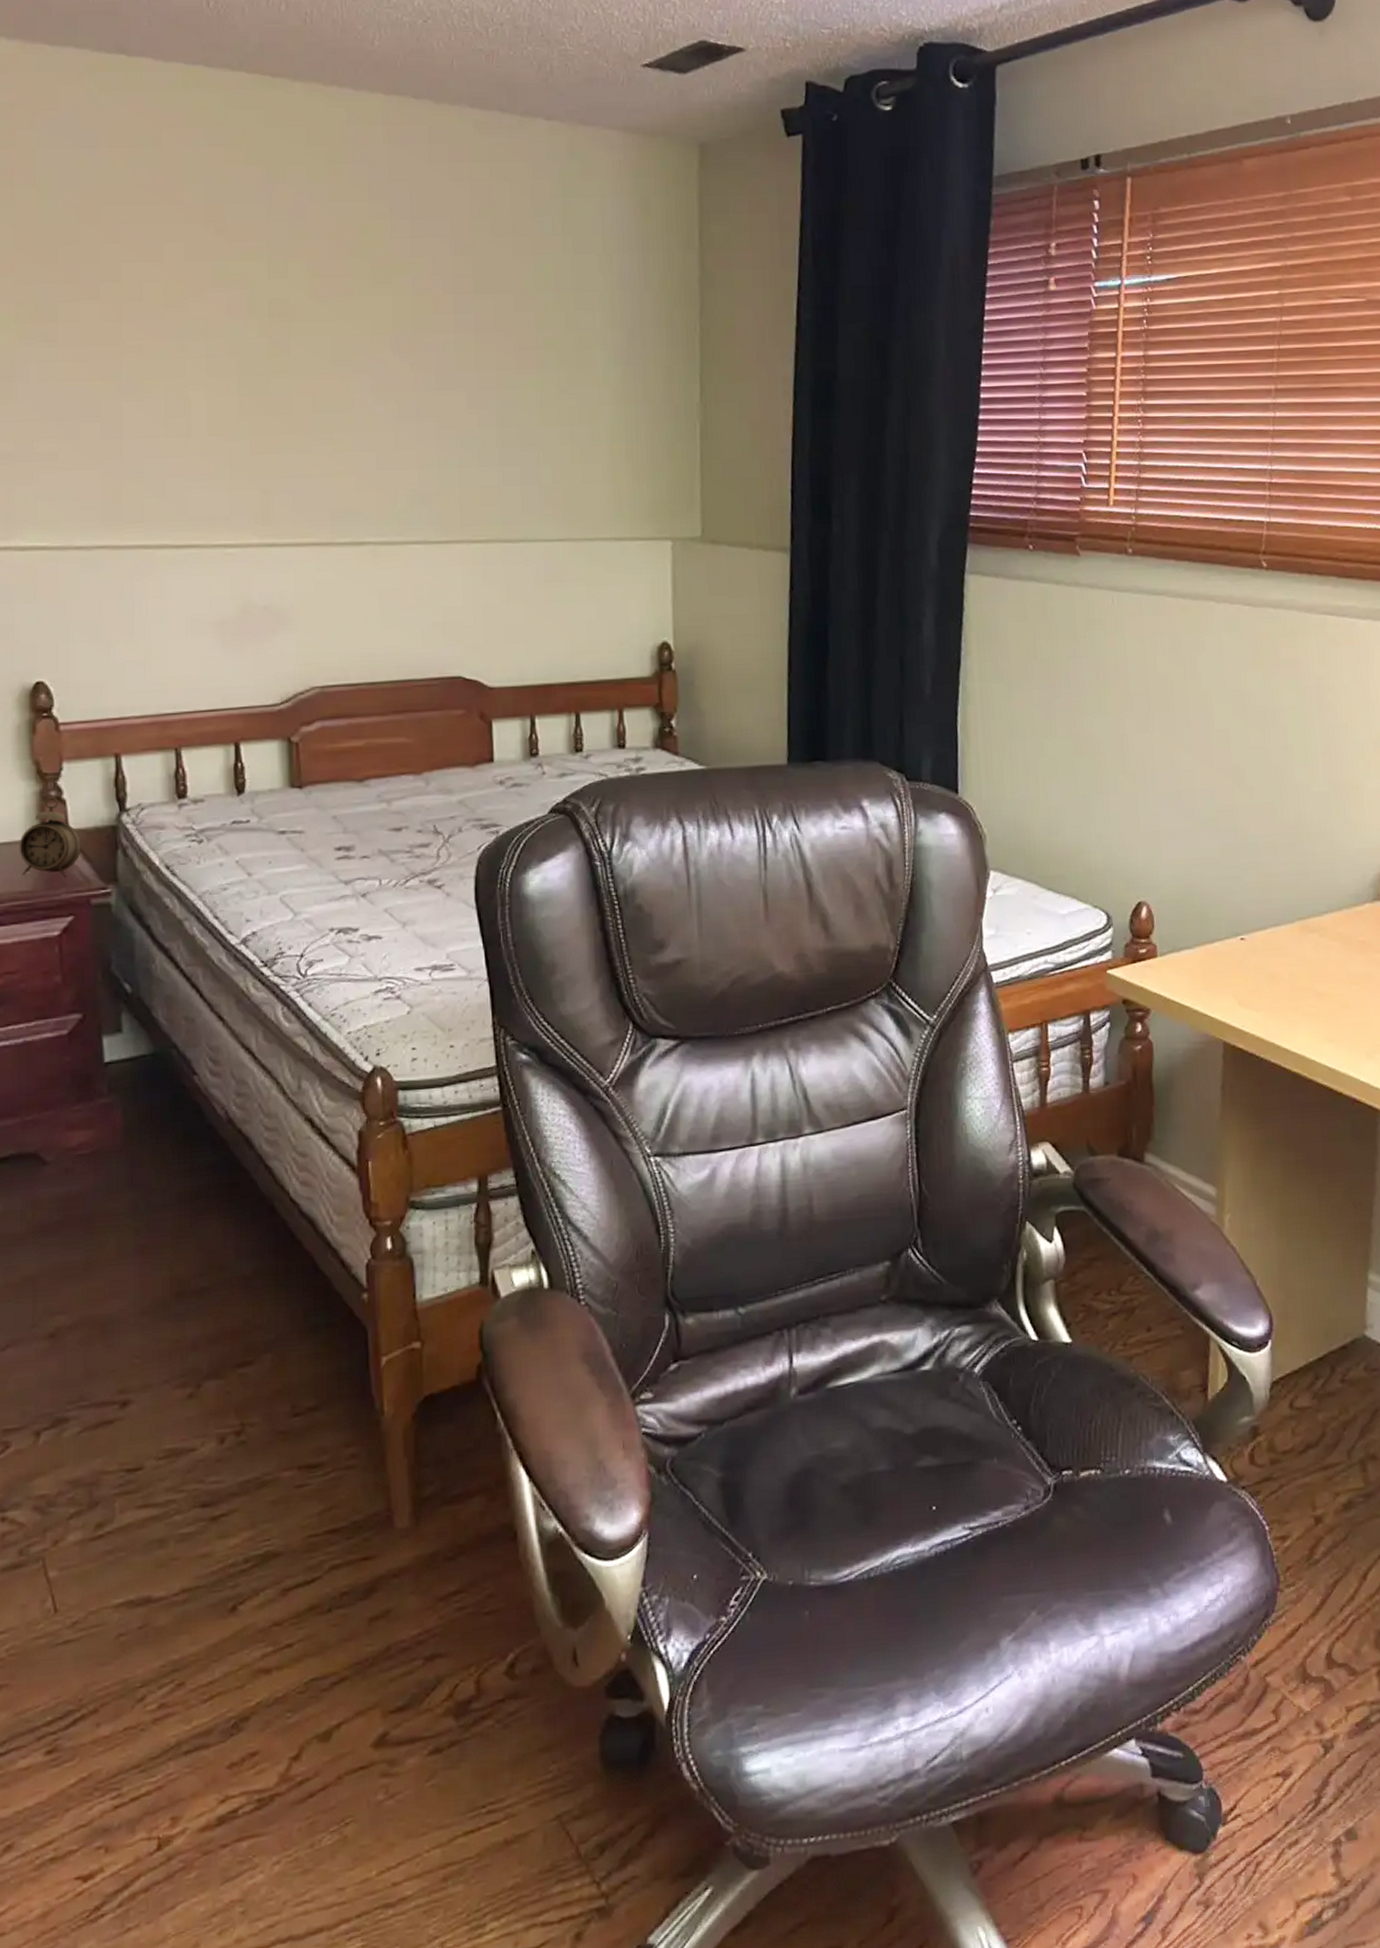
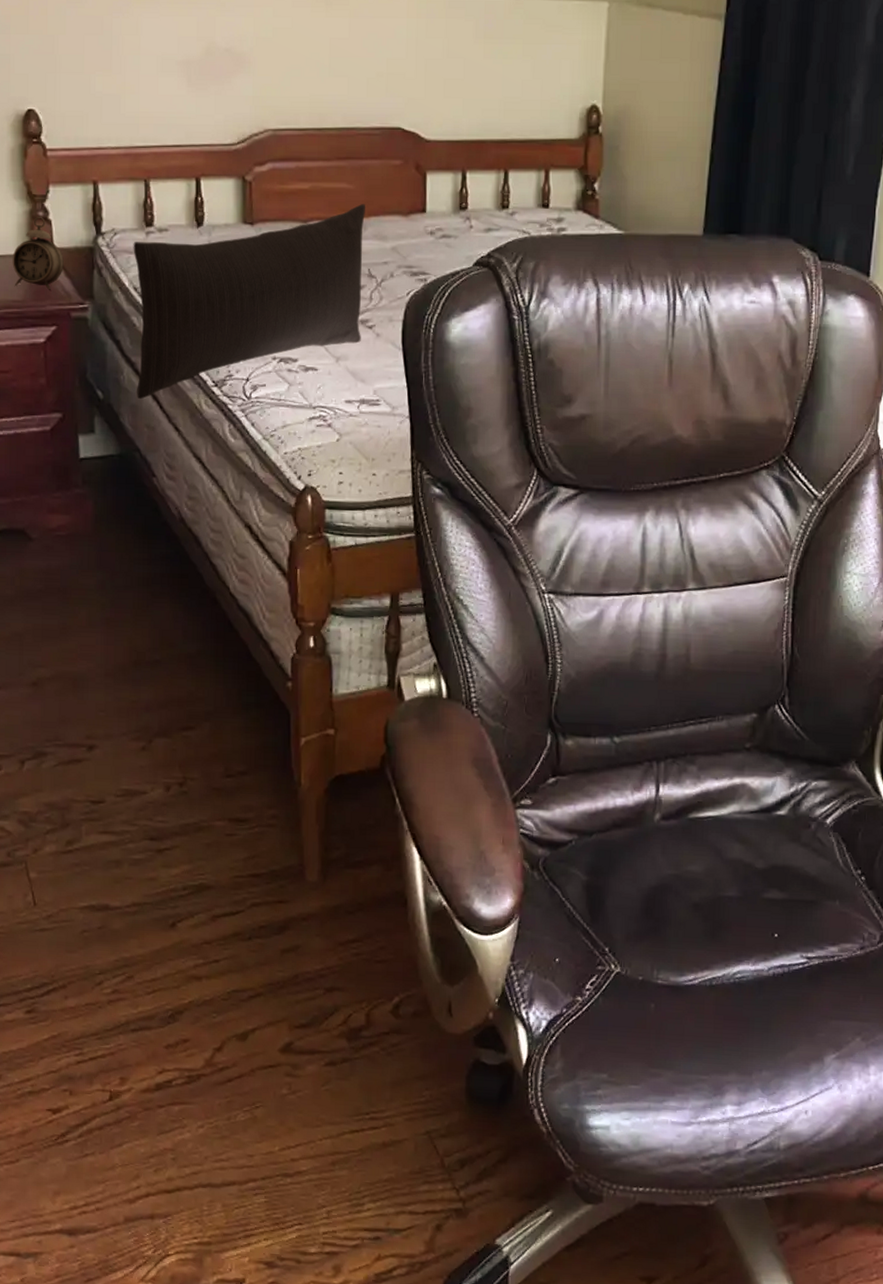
pillow: none [163,758,429,990] -> present [133,204,365,400]

